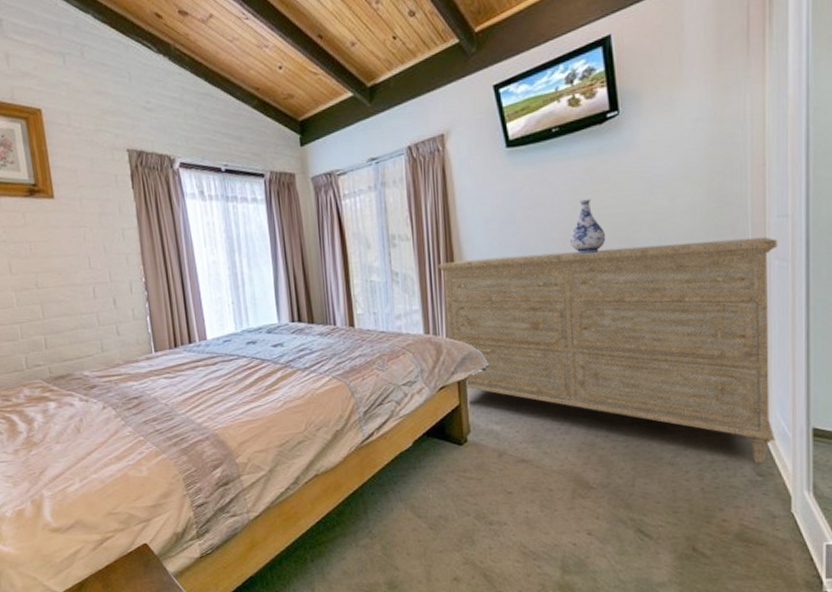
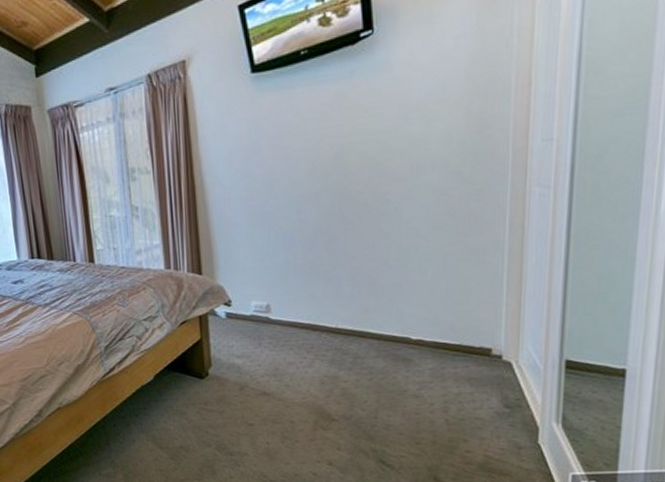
dresser: present [438,237,779,465] -> none [179,162,541,397]
vase: present [569,199,606,254] -> none [316,126,356,184]

